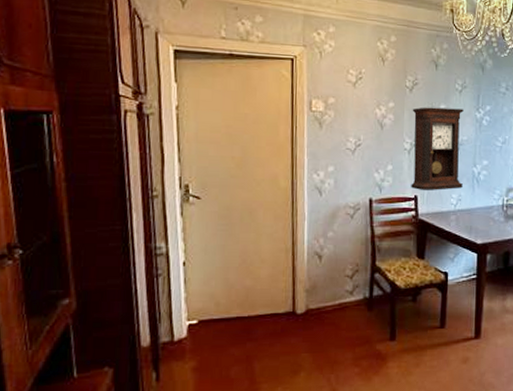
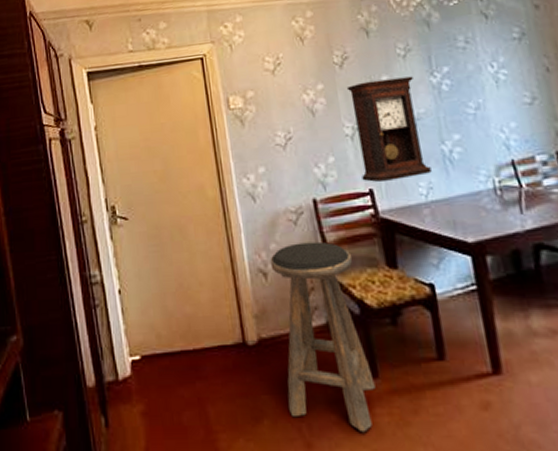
stool: none [323,233,392,381] -> present [270,241,376,433]

